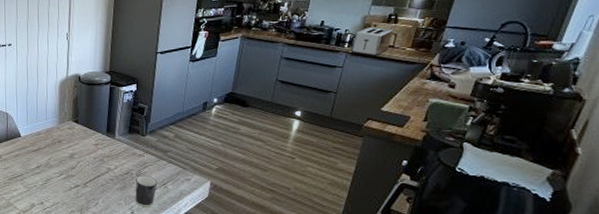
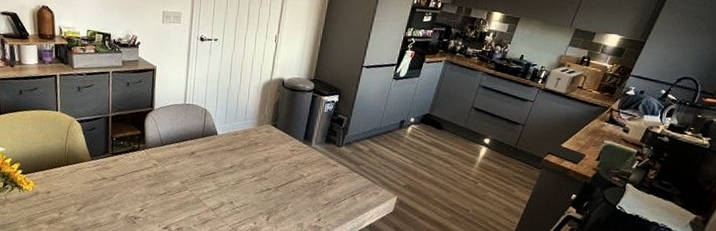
mug: present [135,175,158,207] -> none [323,185,347,216]

